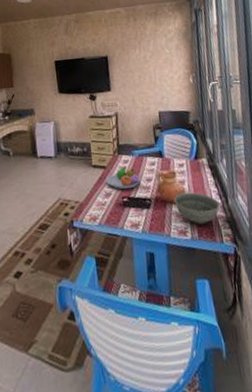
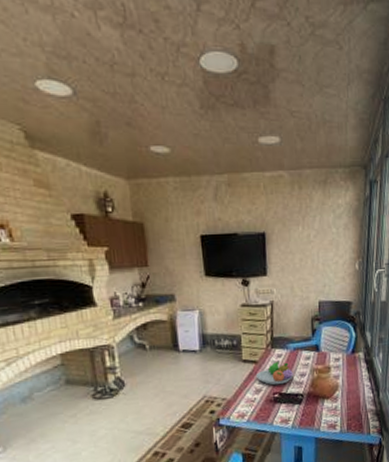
bowl: present [173,192,220,225] -> none [326,386,371,419]

